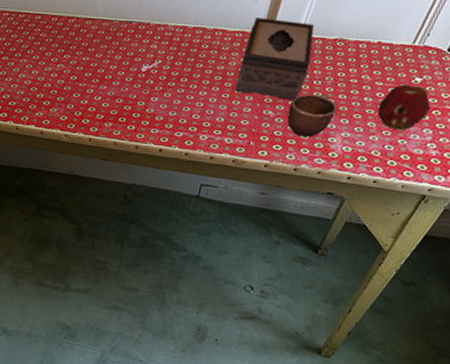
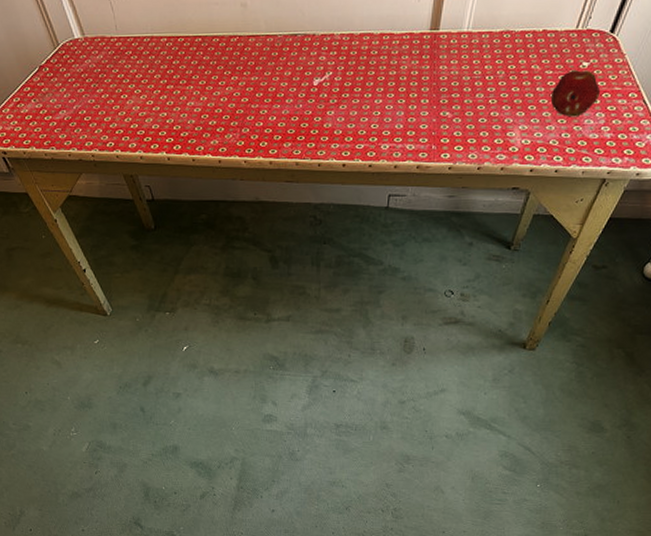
tissue box: present [234,17,315,100] -> none [409,17,481,99]
mug: present [287,93,337,137] -> none [465,87,512,134]

